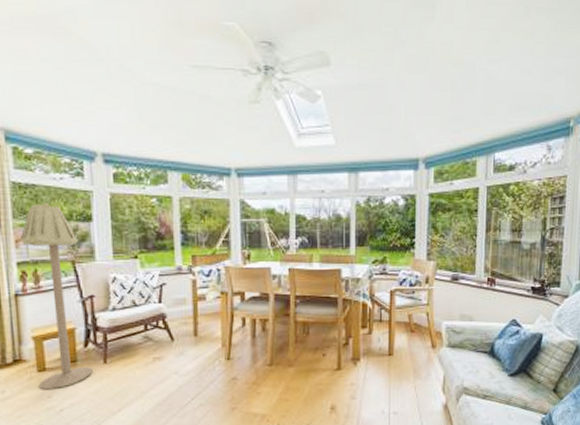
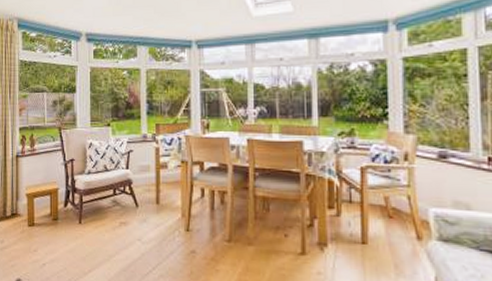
floor lamp: present [21,203,93,390] -> none [24,77,70,244]

